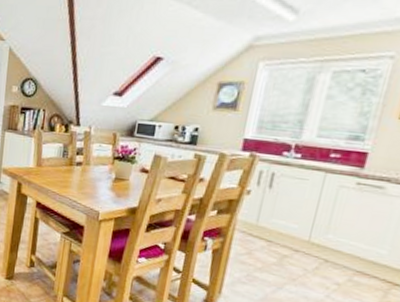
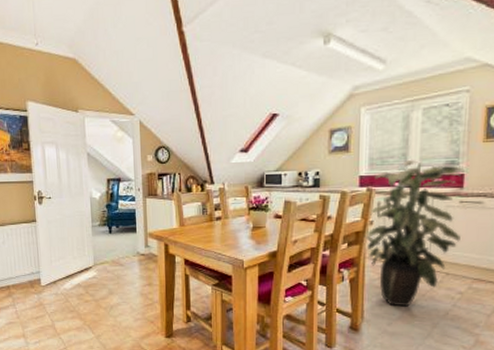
indoor plant: none [237,127,370,289] -> present [364,159,465,307]

